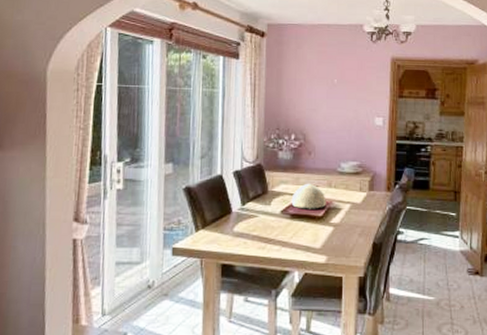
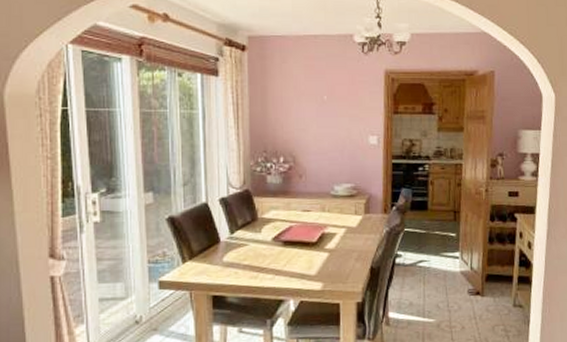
bowl: present [291,183,326,209] -> none [283,208,320,236]

